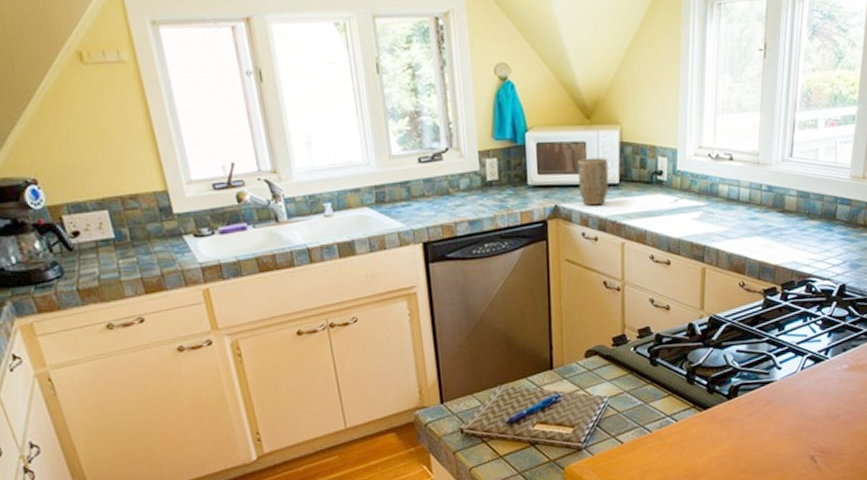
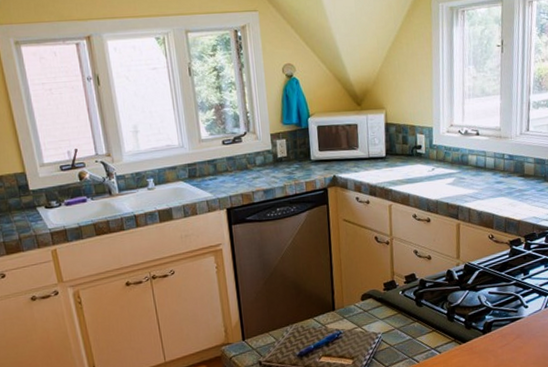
plant pot: present [577,157,609,206] -> none [351,136,377,176]

